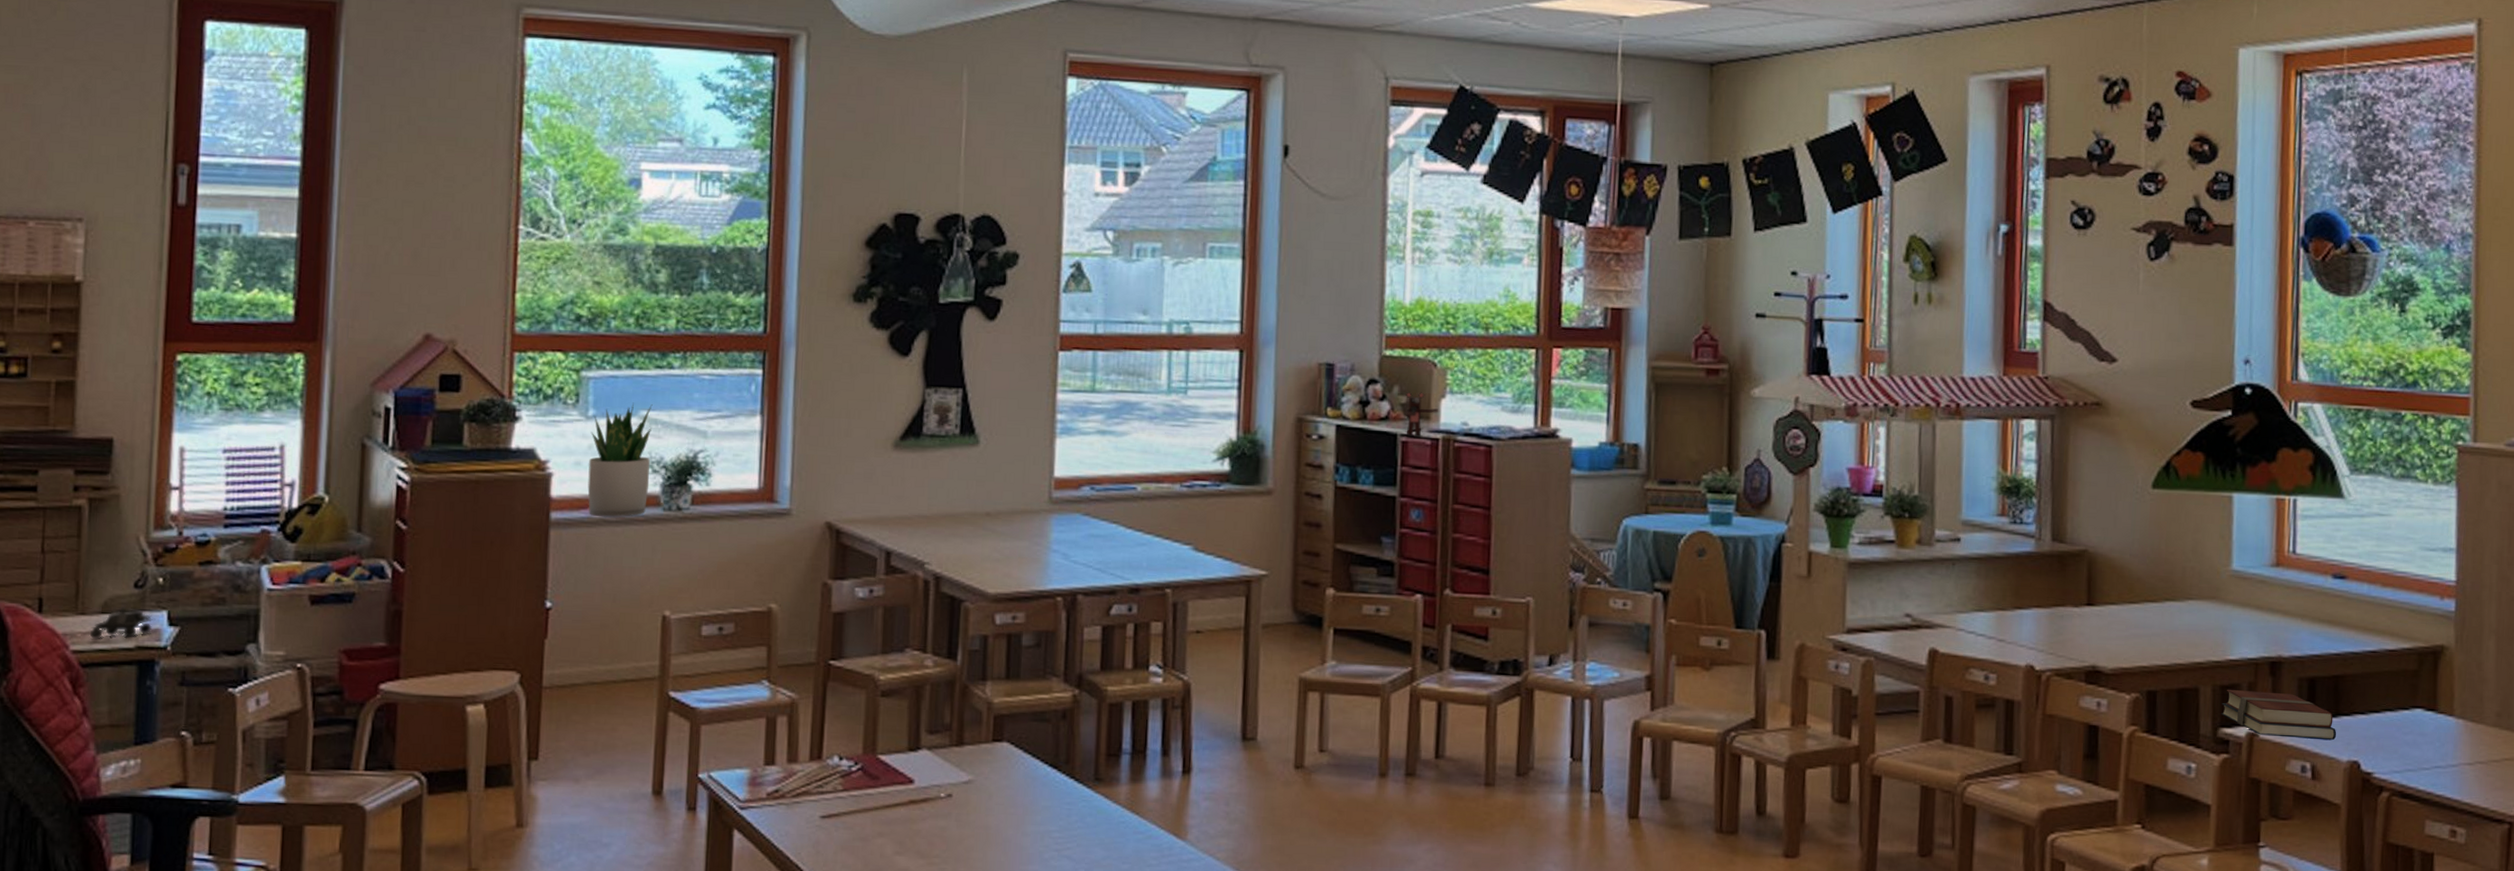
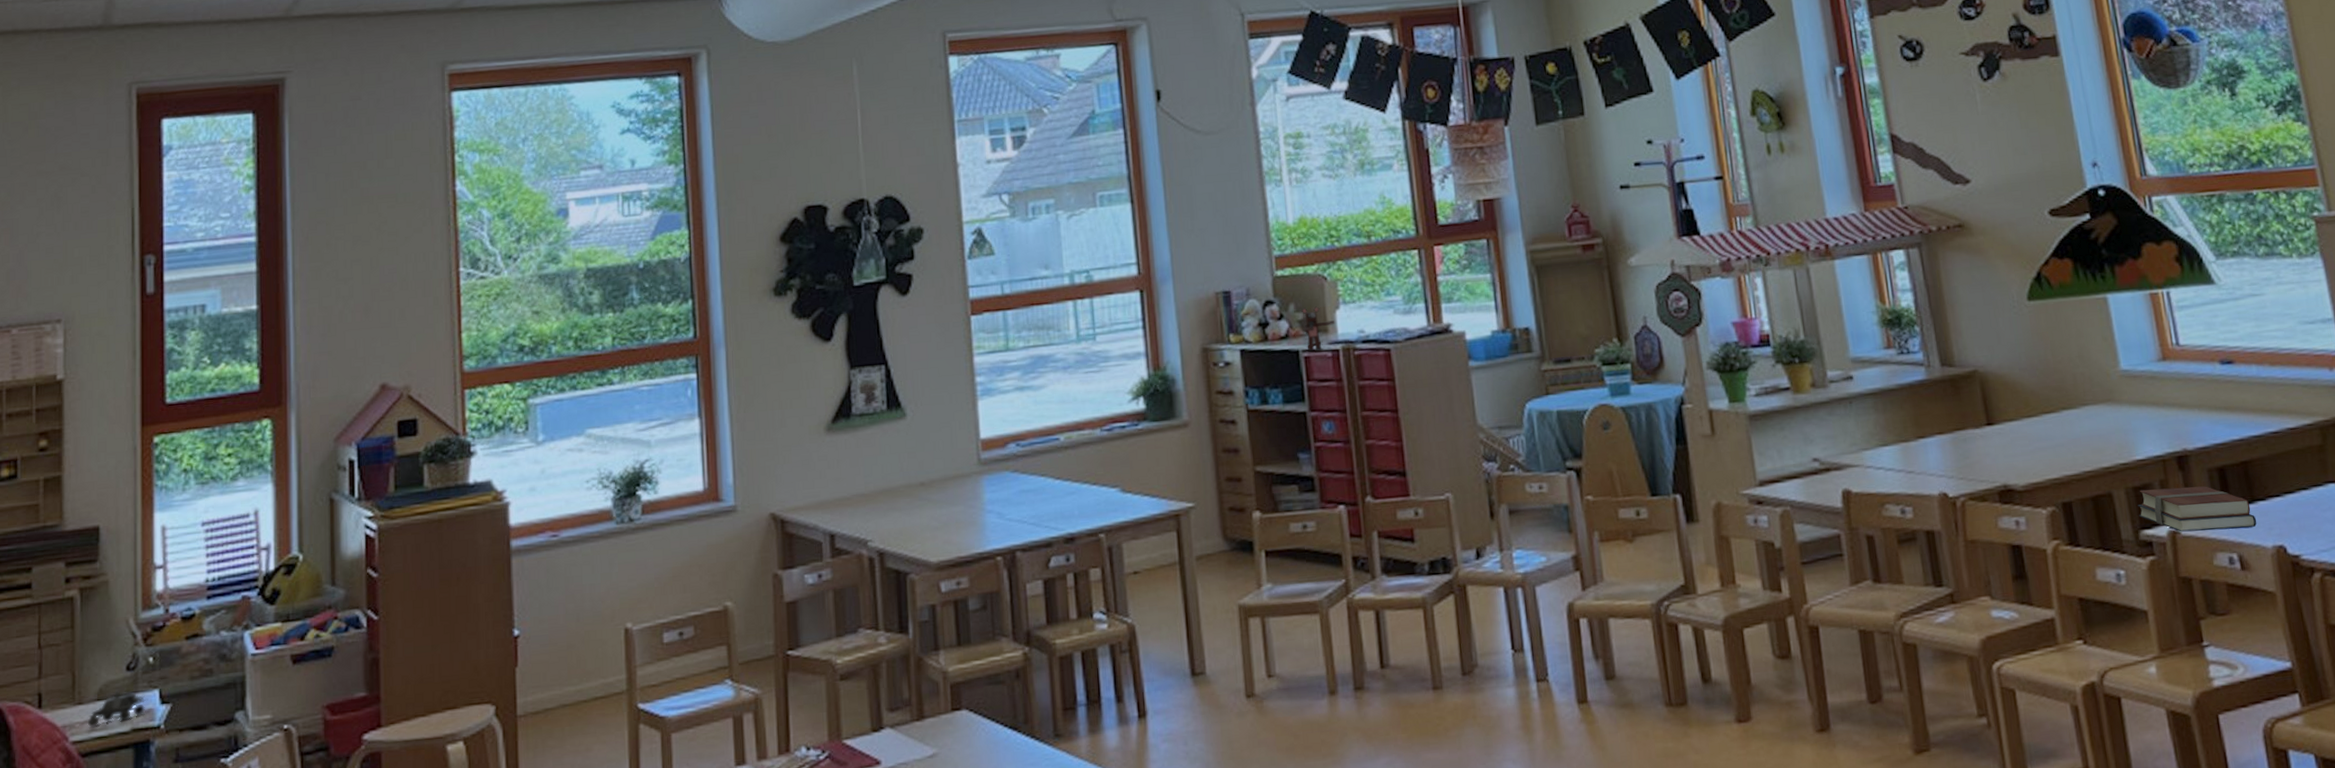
planter: present [587,402,653,518] -> none [542,422,601,539]

